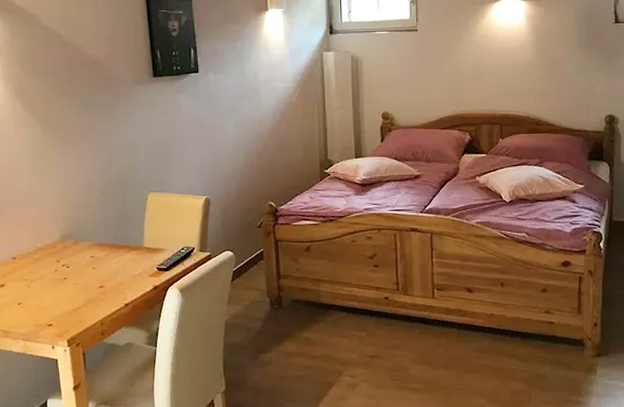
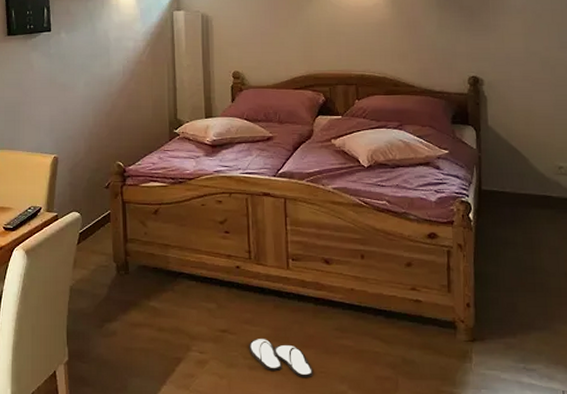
slippers: none [397,362,456,394] -> present [249,339,314,377]

